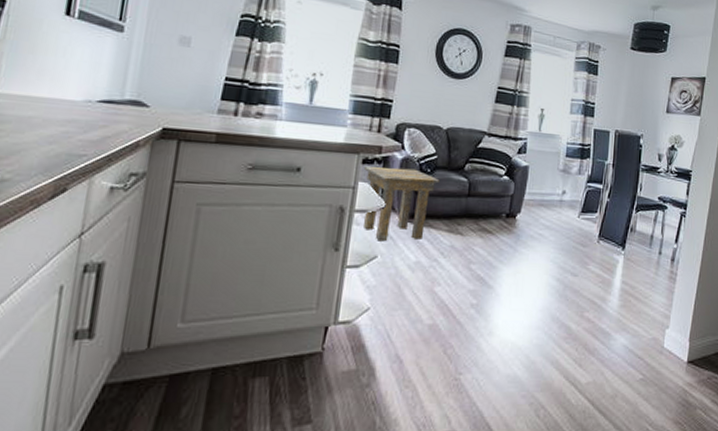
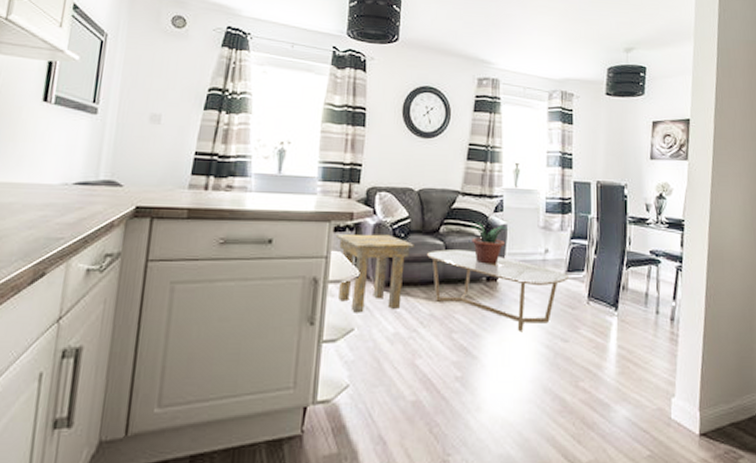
coffee table: none [451,186,582,265] -> present [427,249,569,331]
potted plant: none [493,162,530,203] -> present [469,222,509,264]

